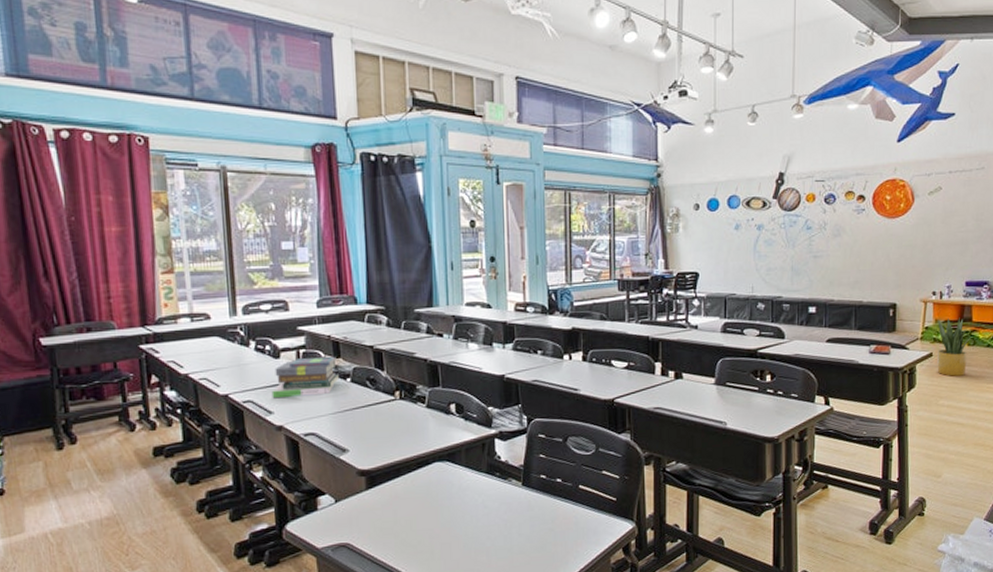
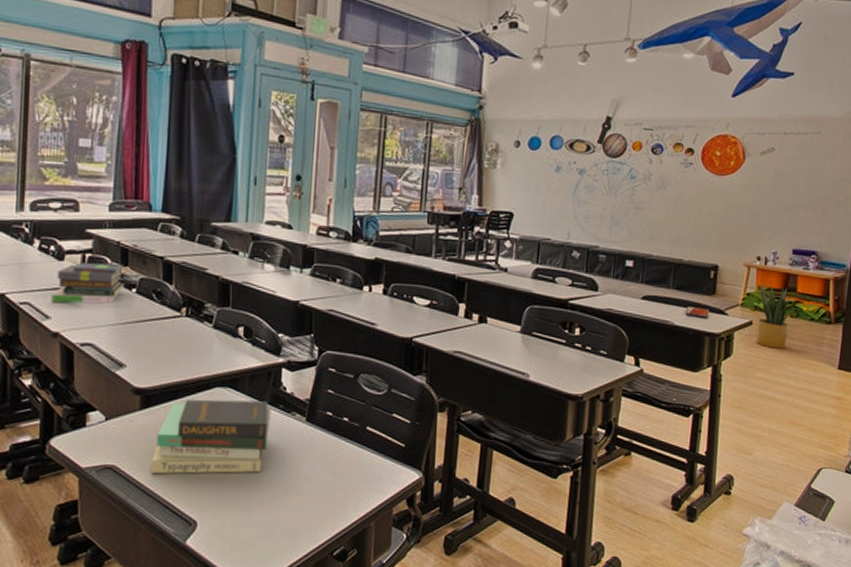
books: none [381,471,489,547] -> present [150,399,272,474]

